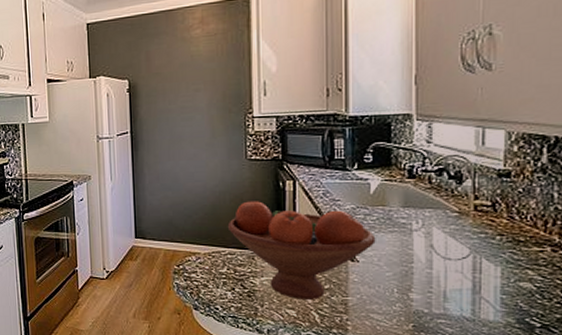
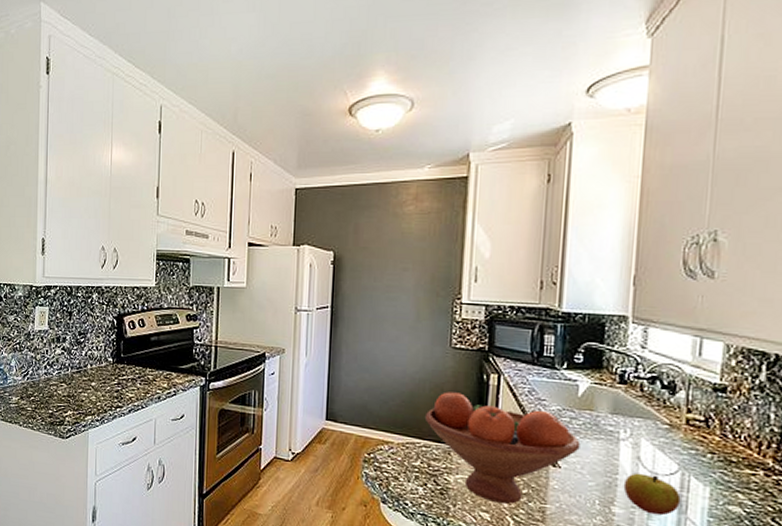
apple: none [419,260,474,297] -> present [623,473,681,516]

